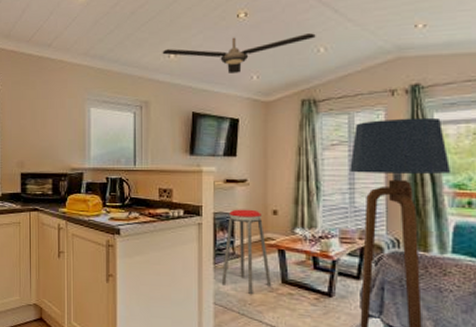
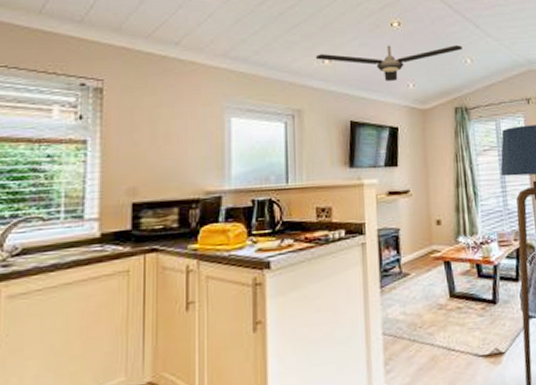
music stool: present [221,209,272,294] -> none [389,221,441,316]

